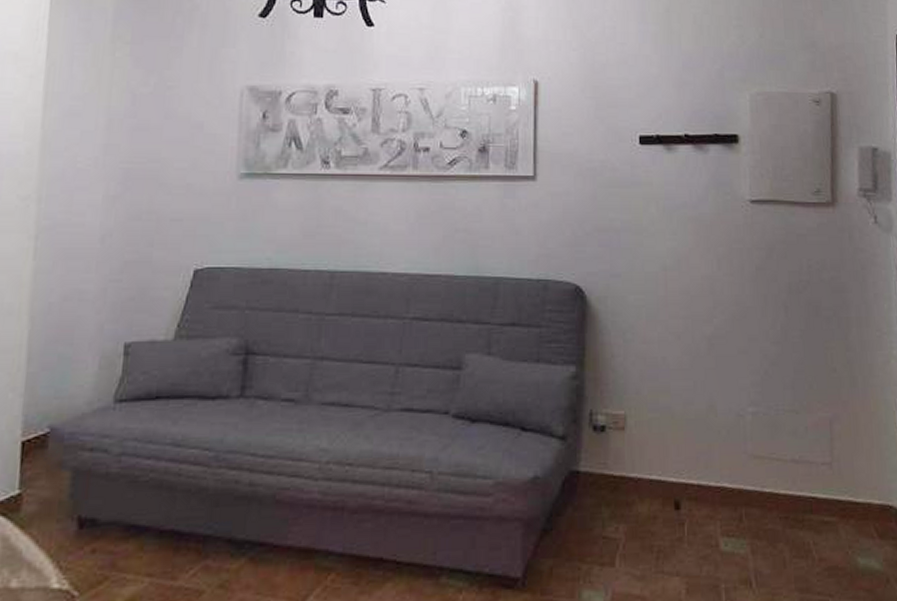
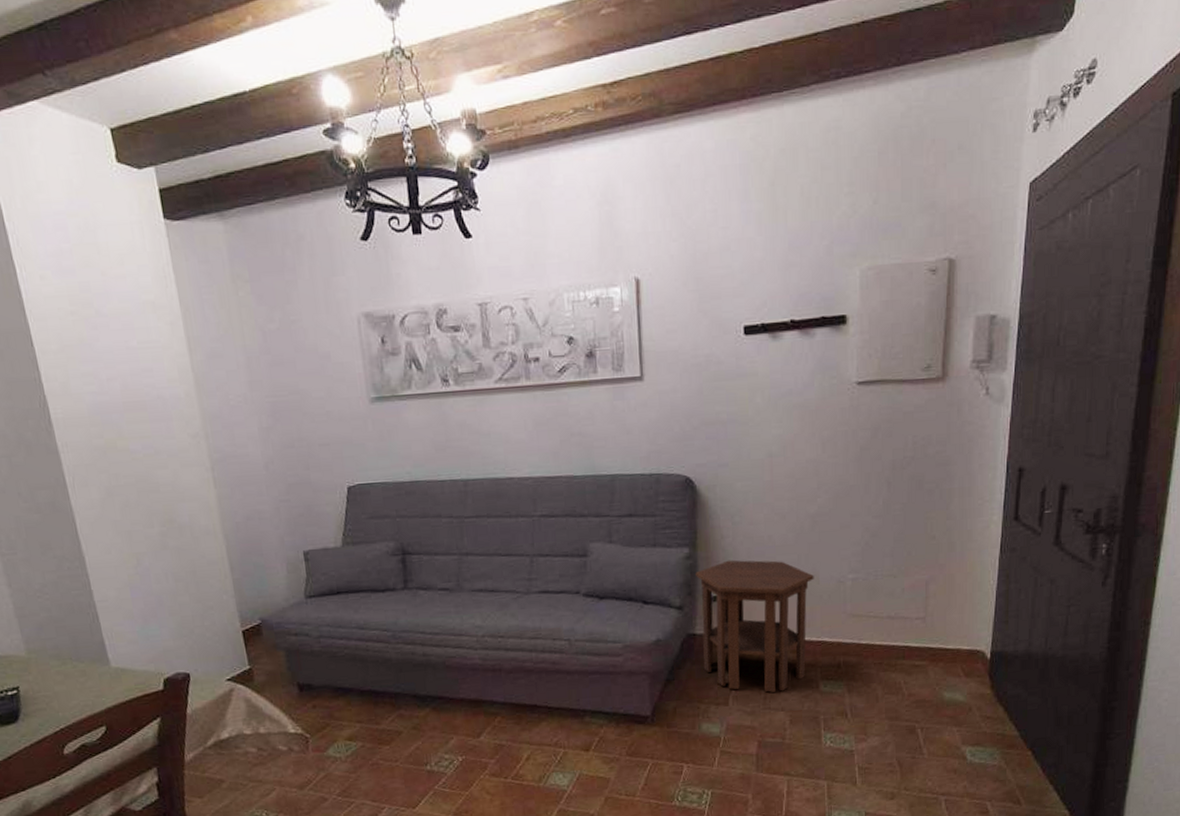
side table: none [582,383,712,551] -> present [696,560,814,693]

